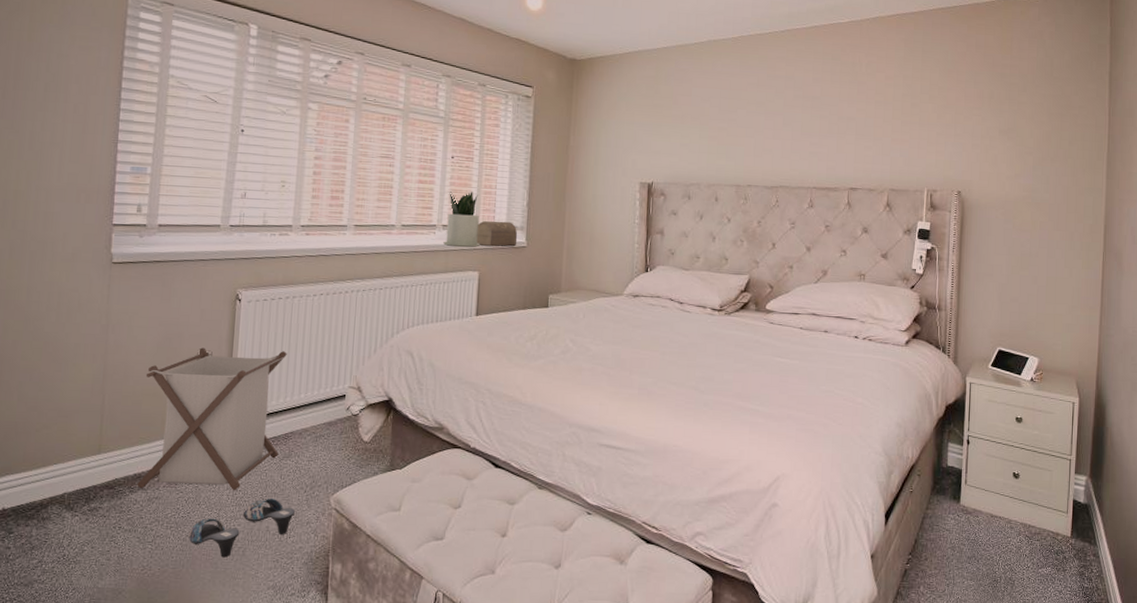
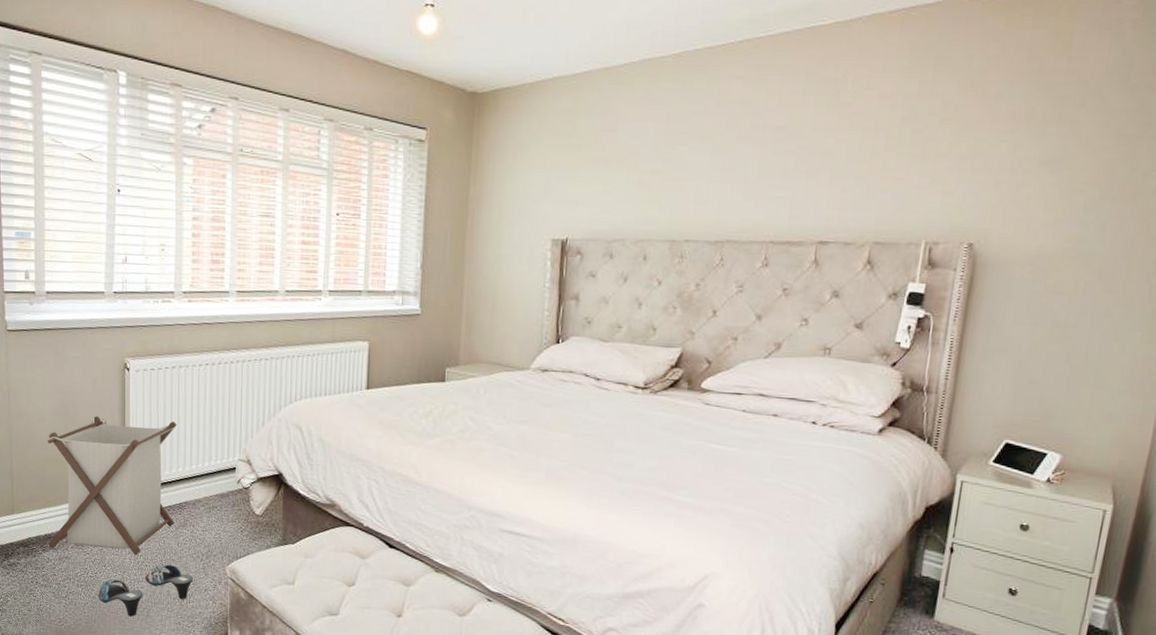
planter: present [442,192,481,248] -> none [329,253,371,316]
decorative box: present [476,220,517,248] -> none [365,285,410,315]

